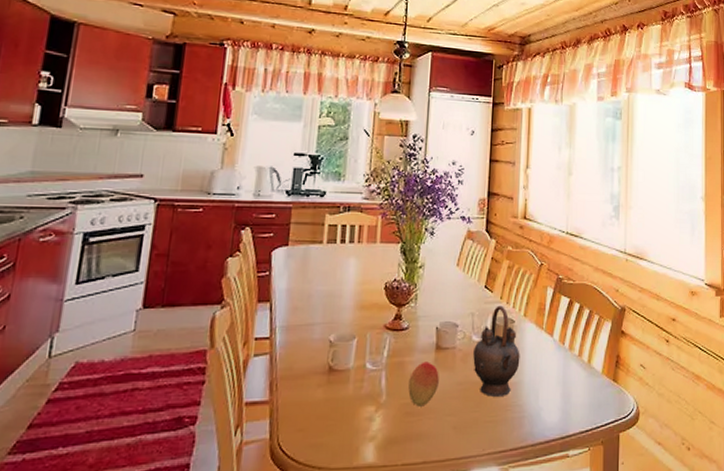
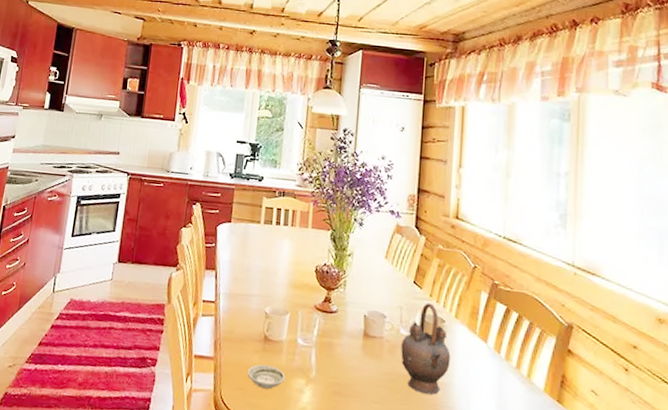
saucer: none [309,398,353,425] -> present [247,364,286,389]
fruit: present [408,361,439,407] -> none [337,346,367,389]

